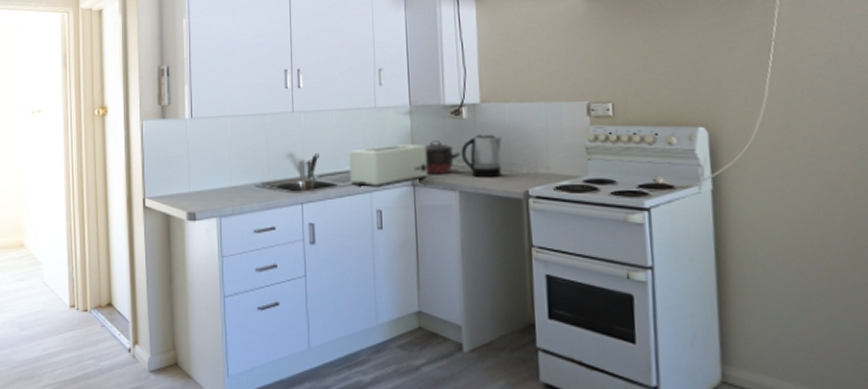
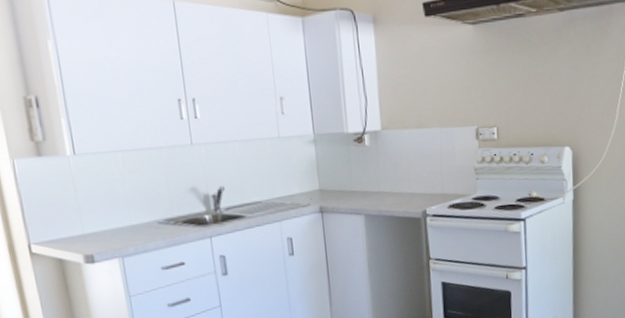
toaster: present [349,143,427,188] -> none [255,172,334,217]
cooking pot: present [424,139,461,175] -> none [330,167,365,202]
kettle: present [461,133,502,178] -> none [364,159,403,202]

